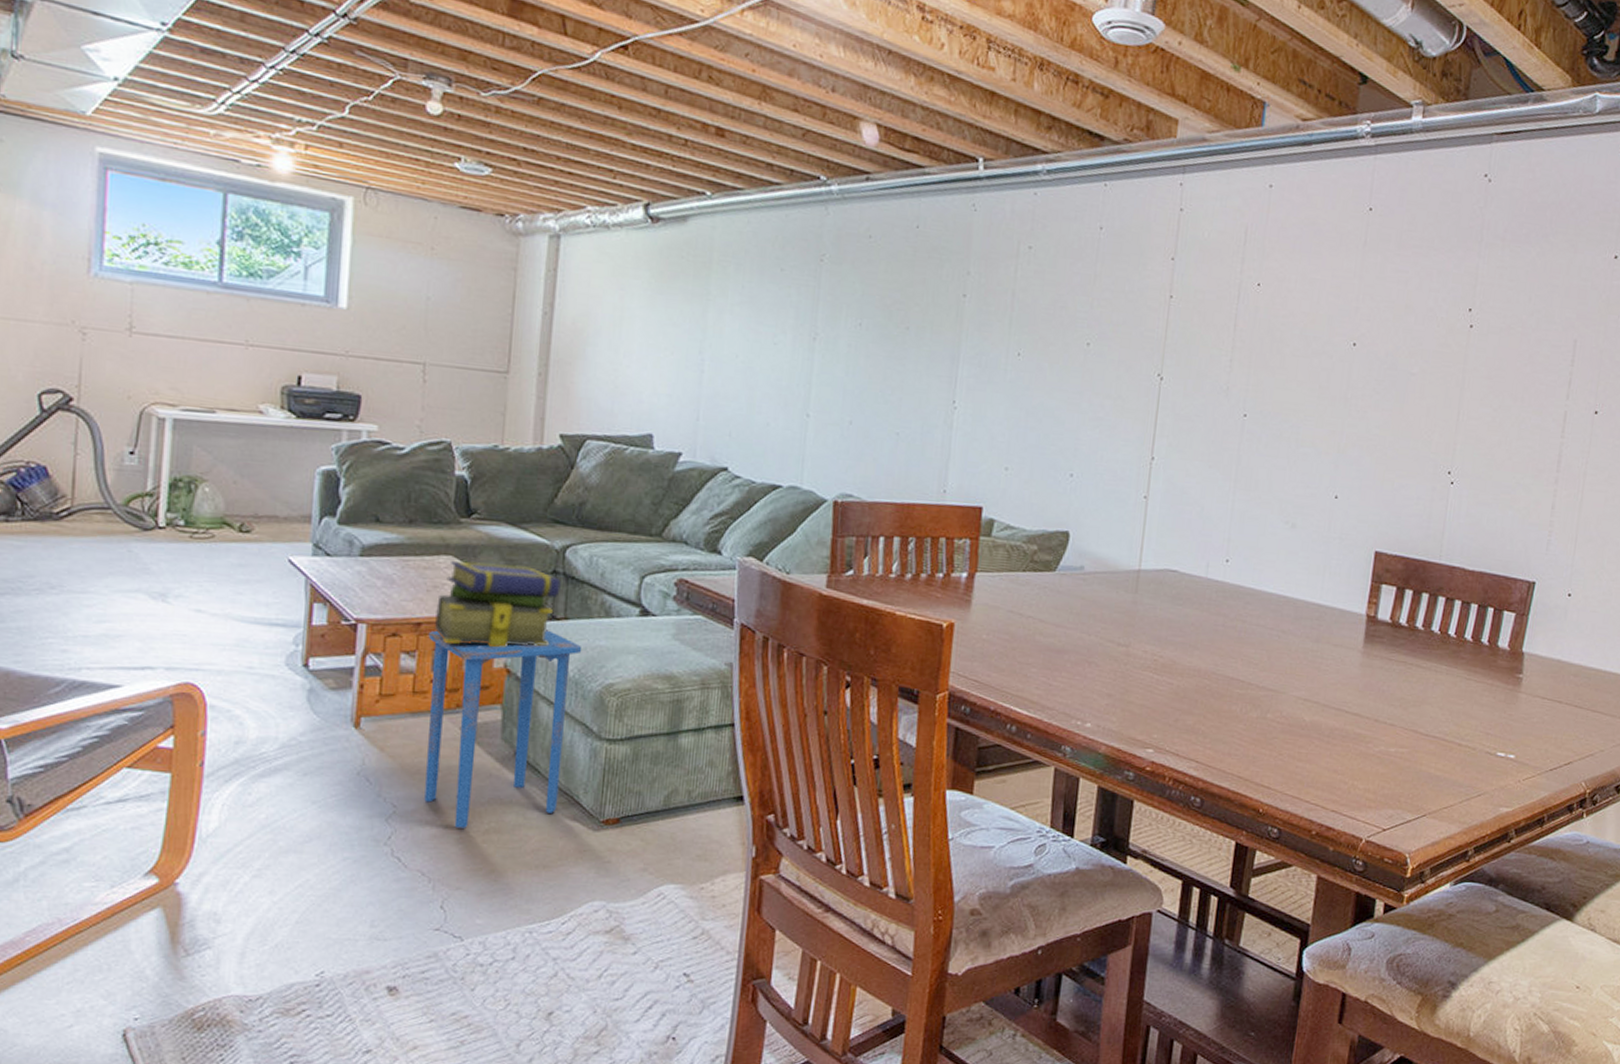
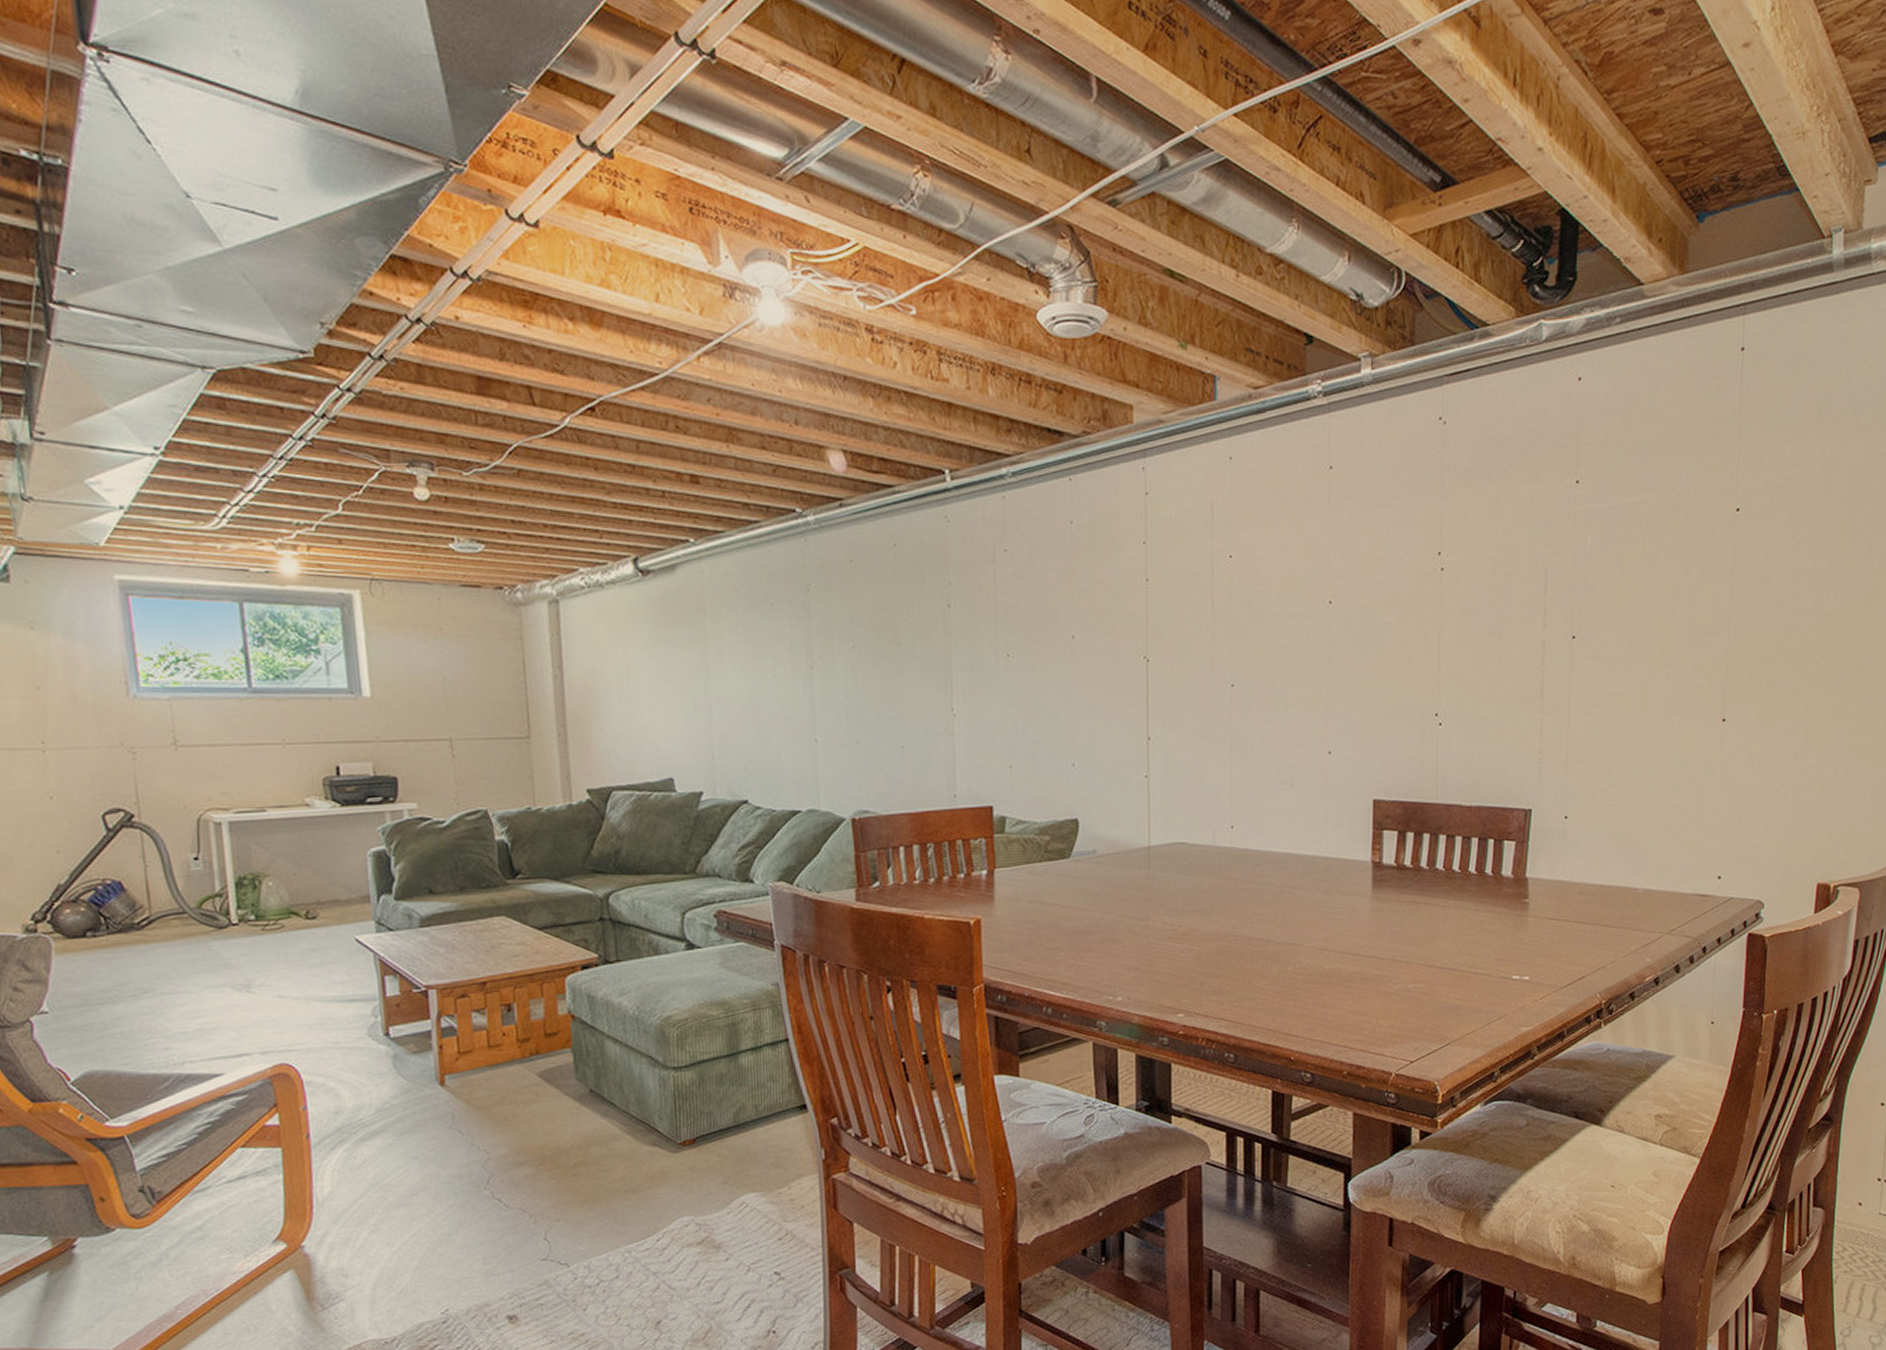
side table: present [424,630,582,828] -> none [494,973,638,1165]
stack of books: present [435,561,561,647] -> none [497,917,609,997]

